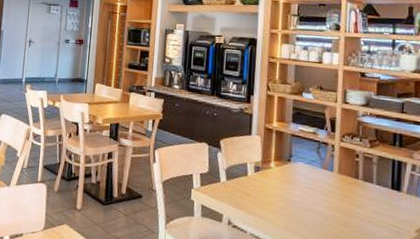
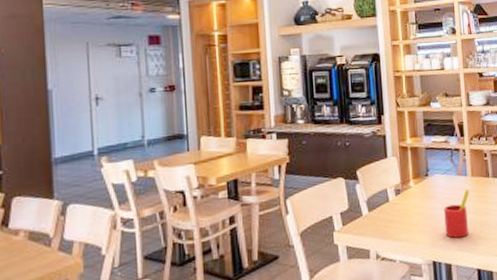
straw: none [301,184,334,231] -> present [444,189,469,239]

